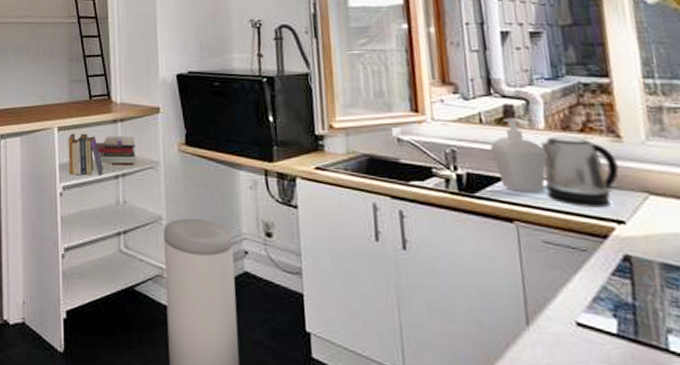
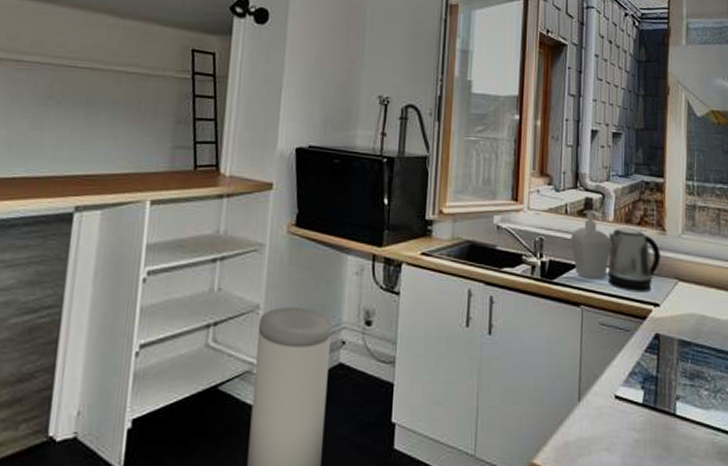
books: present [68,133,103,176] -> none [158,208,200,259]
books: present [96,136,137,166] -> none [195,213,241,248]

